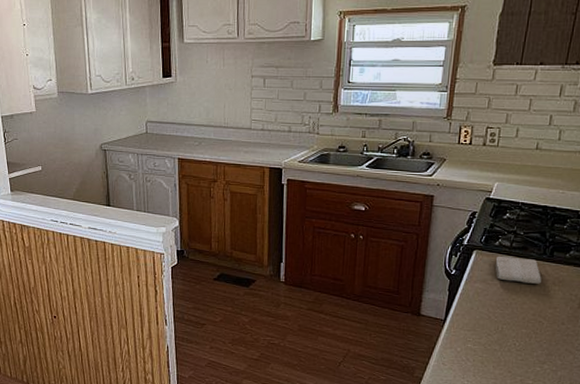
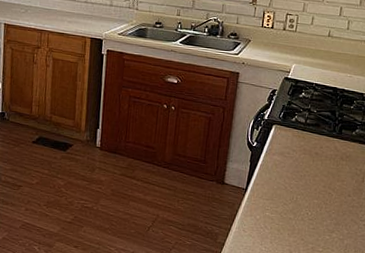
washcloth: present [495,255,541,284] -> none [291,131,331,158]

